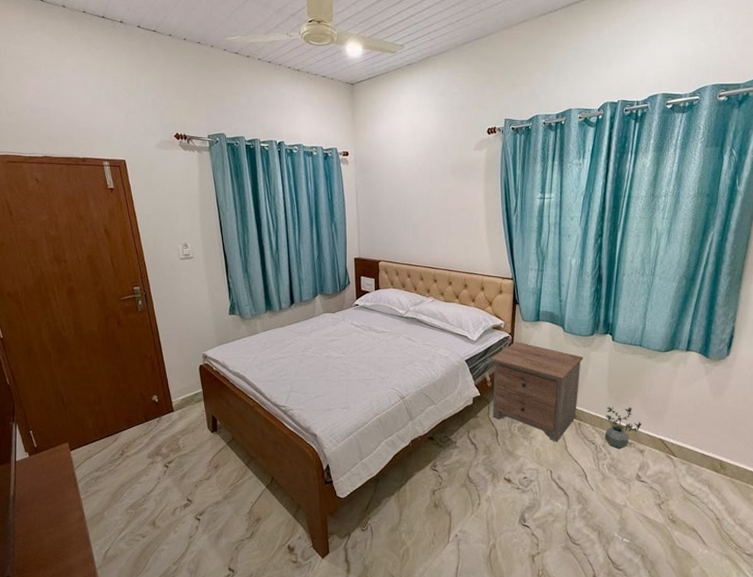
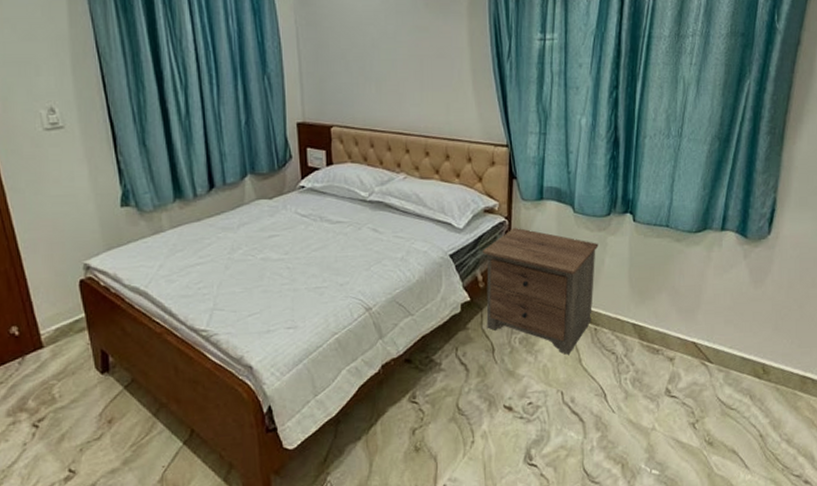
potted plant: present [604,406,642,450] -> none [626,304,670,359]

